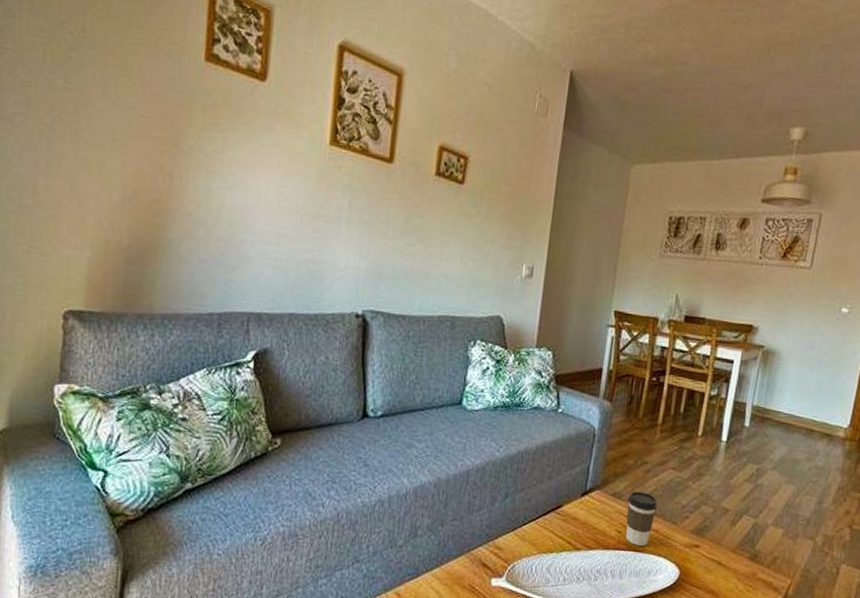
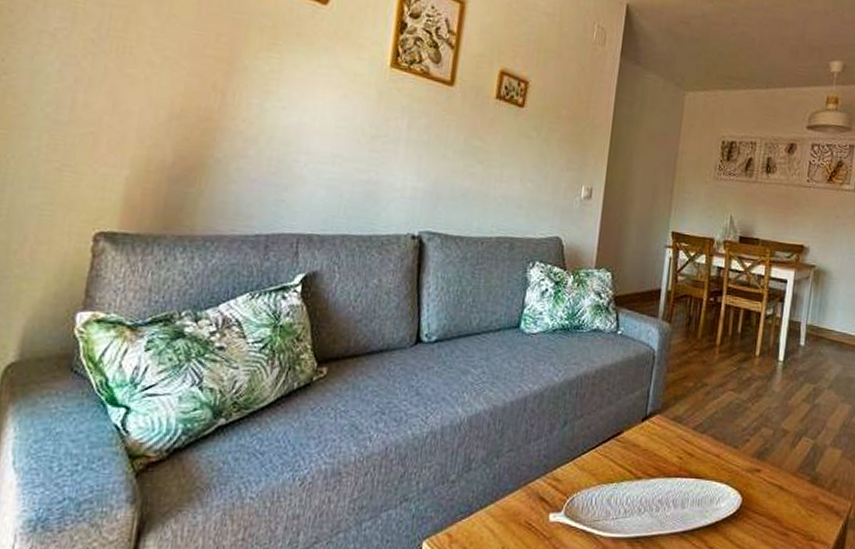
coffee cup: present [625,491,658,546] -> none [687,414,719,472]

